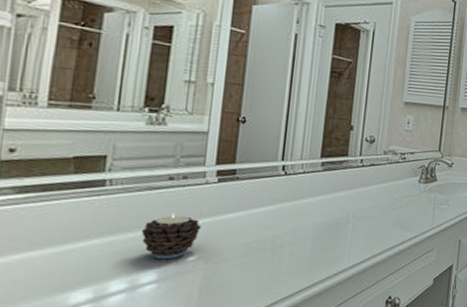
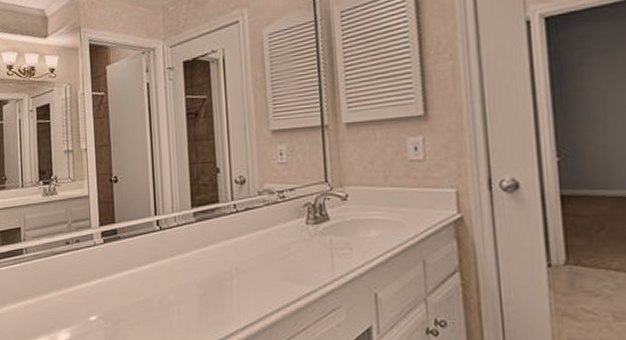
candle: present [142,212,202,260] -> none [53,275,97,319]

